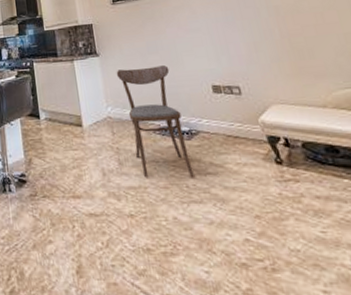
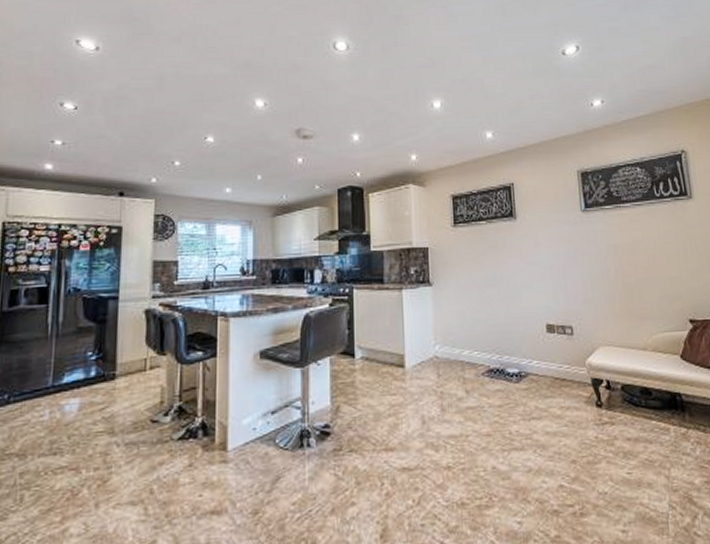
dining chair: present [116,65,194,178] -> none [449,300,518,426]

